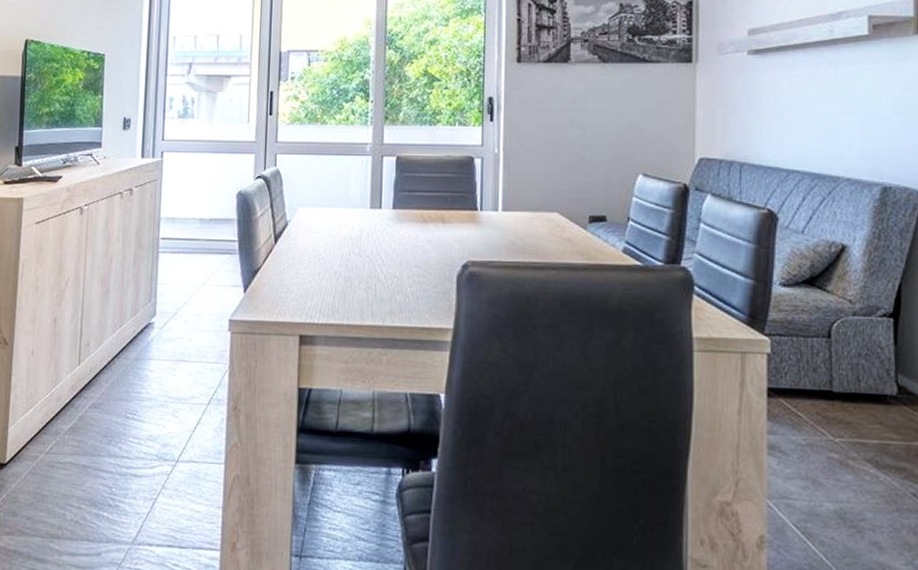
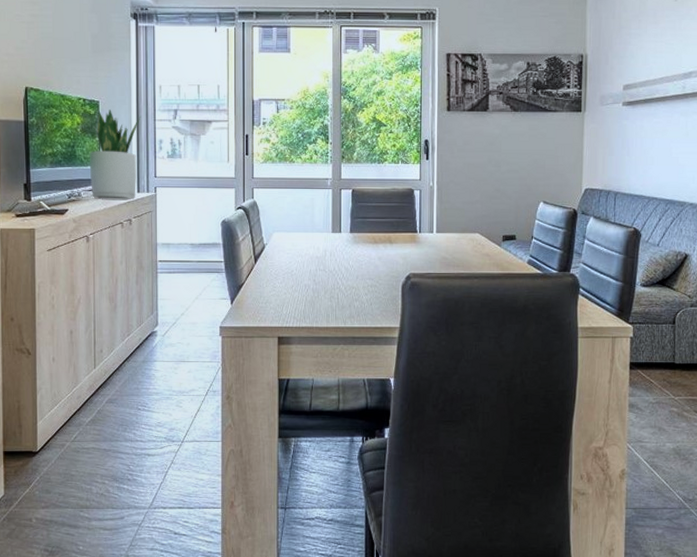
planter: none [89,64,151,167] -> present [89,110,141,200]

